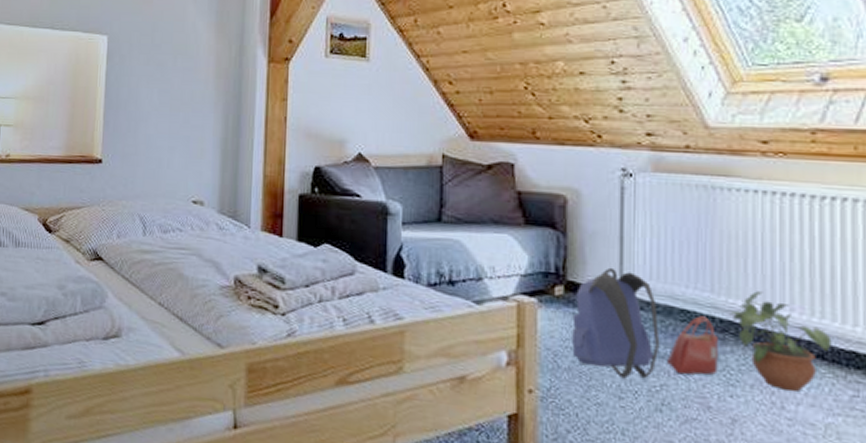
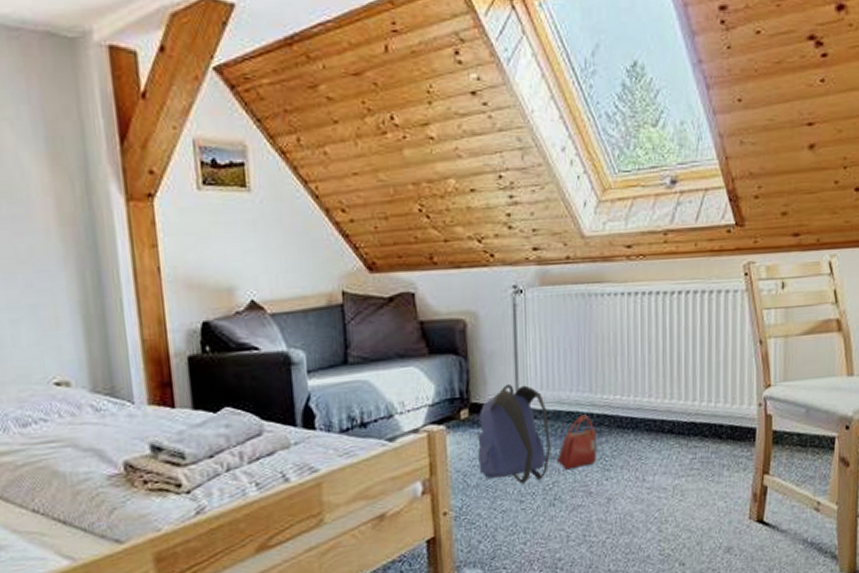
potted plant: present [729,291,832,391] -> none [604,384,678,465]

